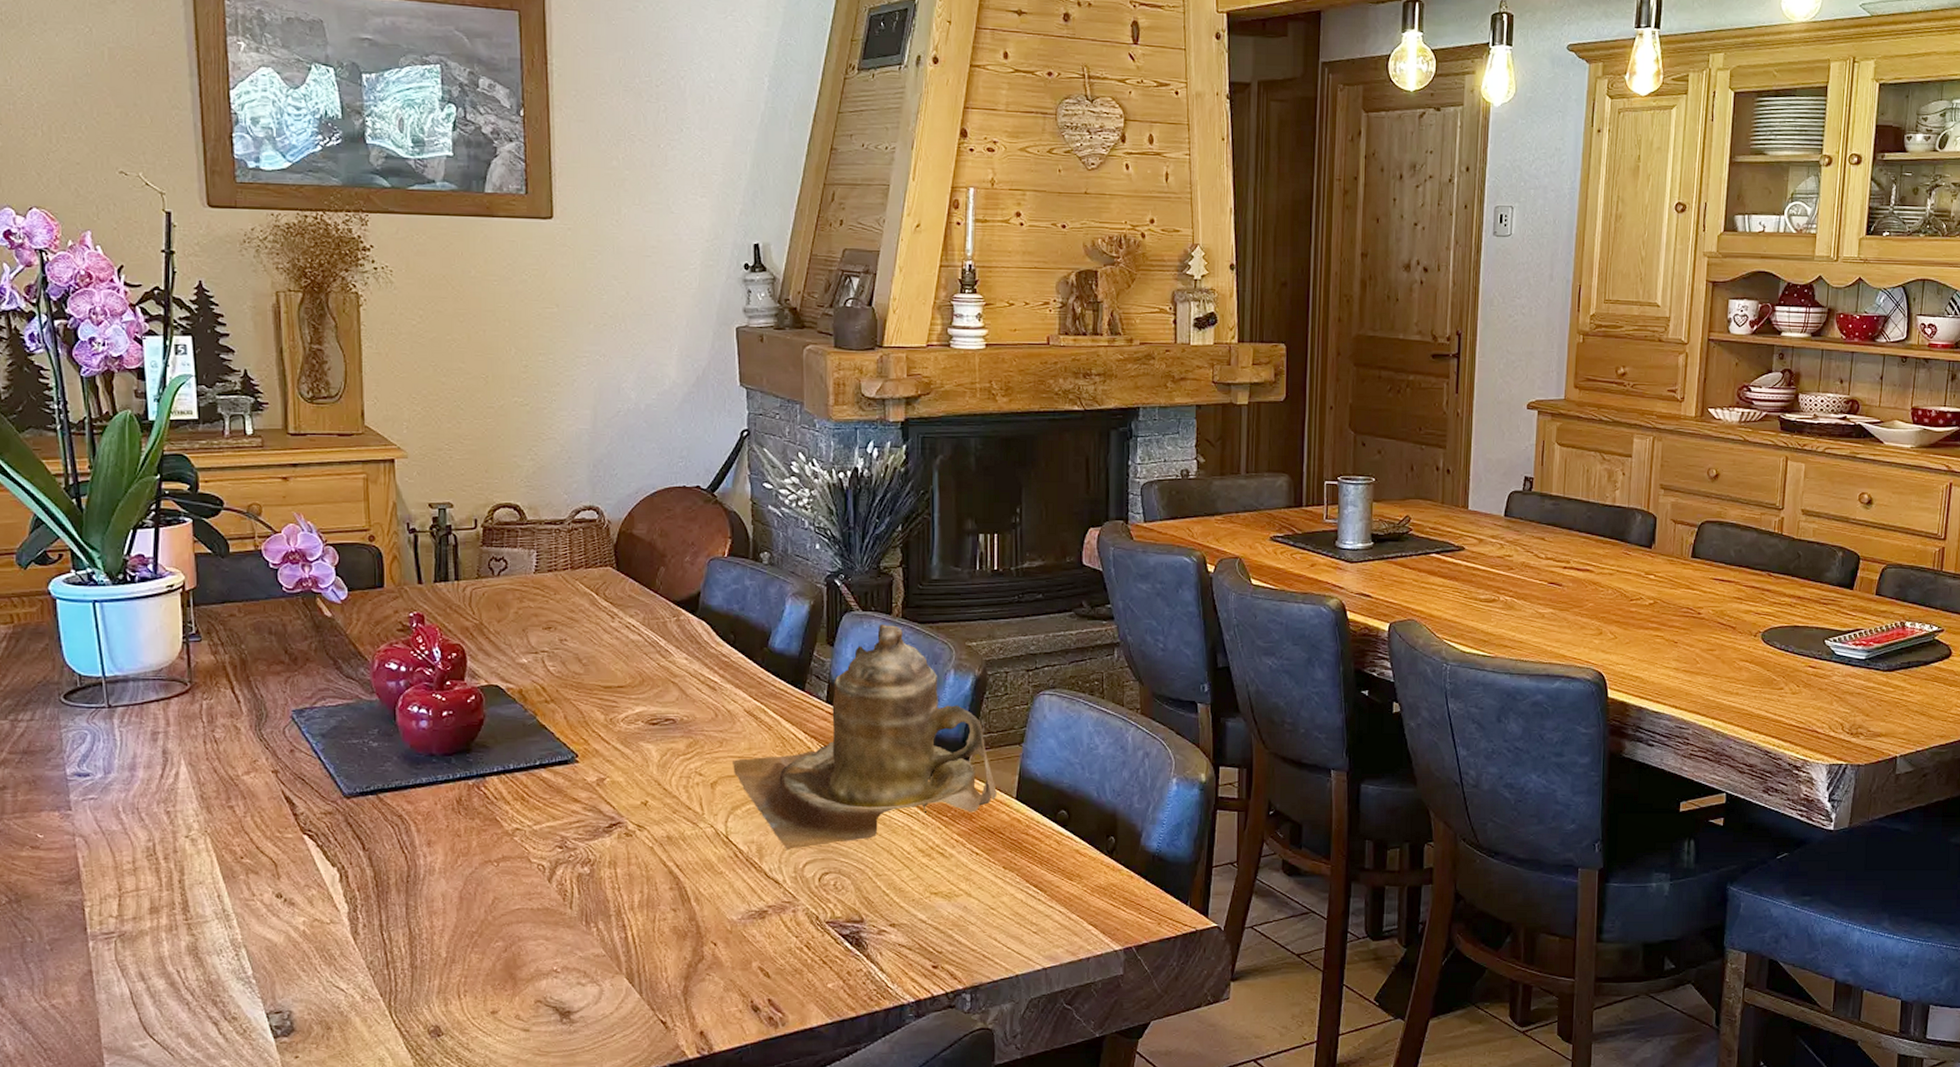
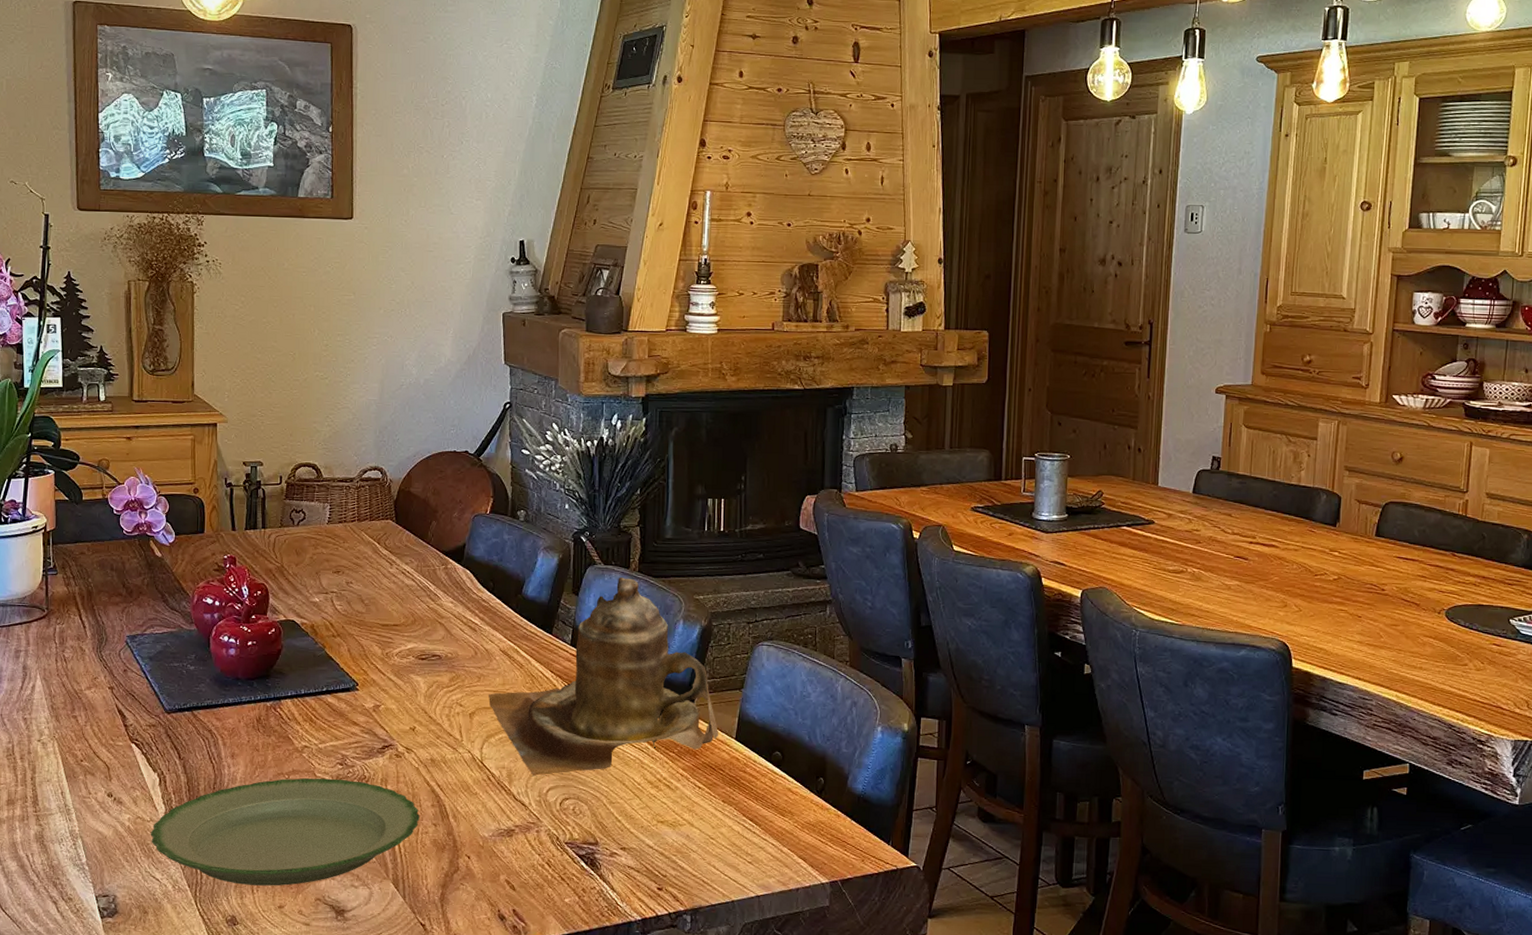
plate: none [331,864,656,990] -> present [150,778,420,886]

